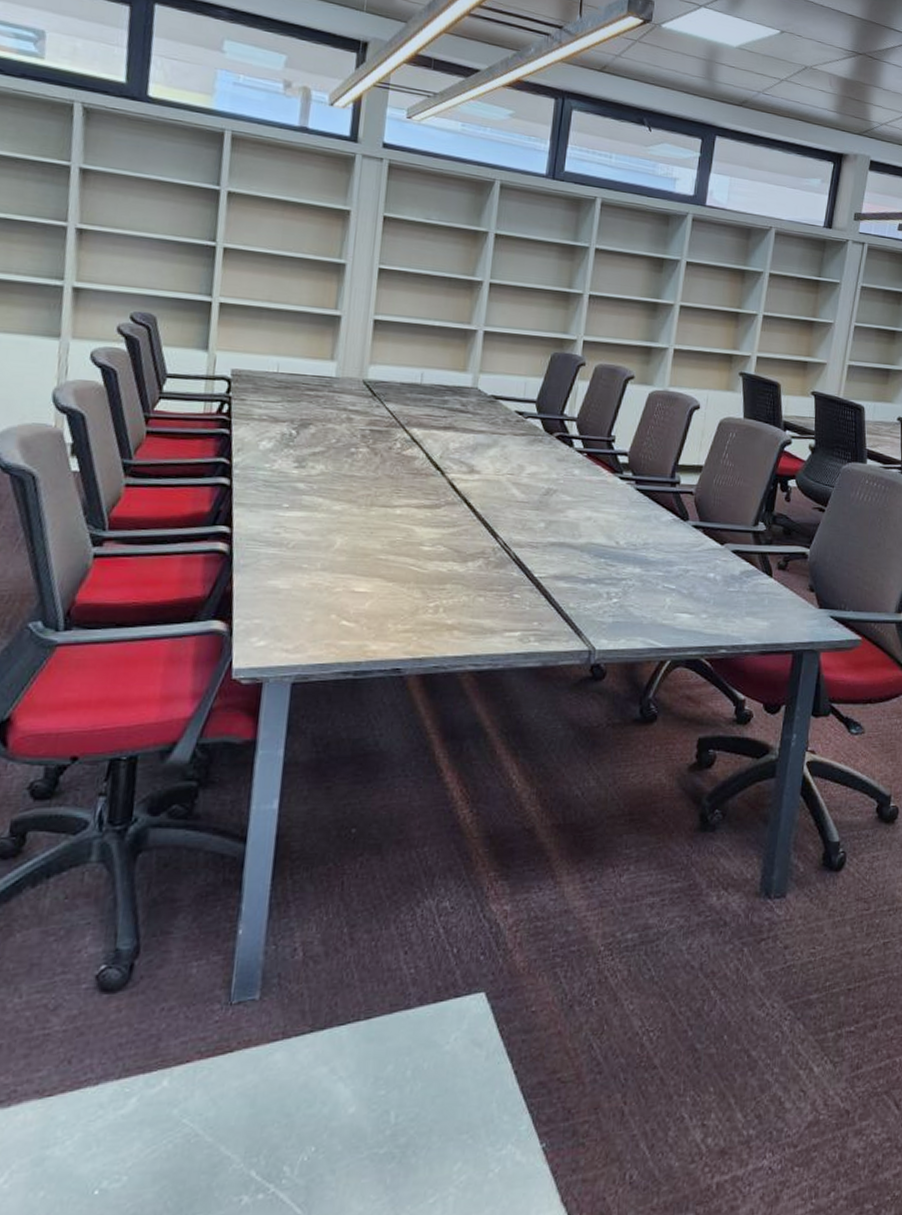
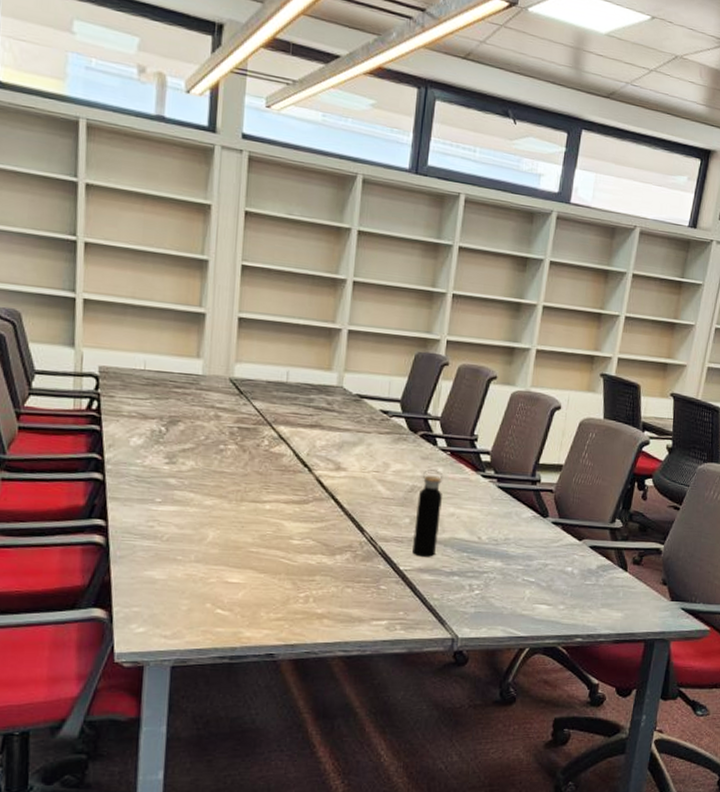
water bottle: none [548,472,580,564] -> present [412,469,443,557]

